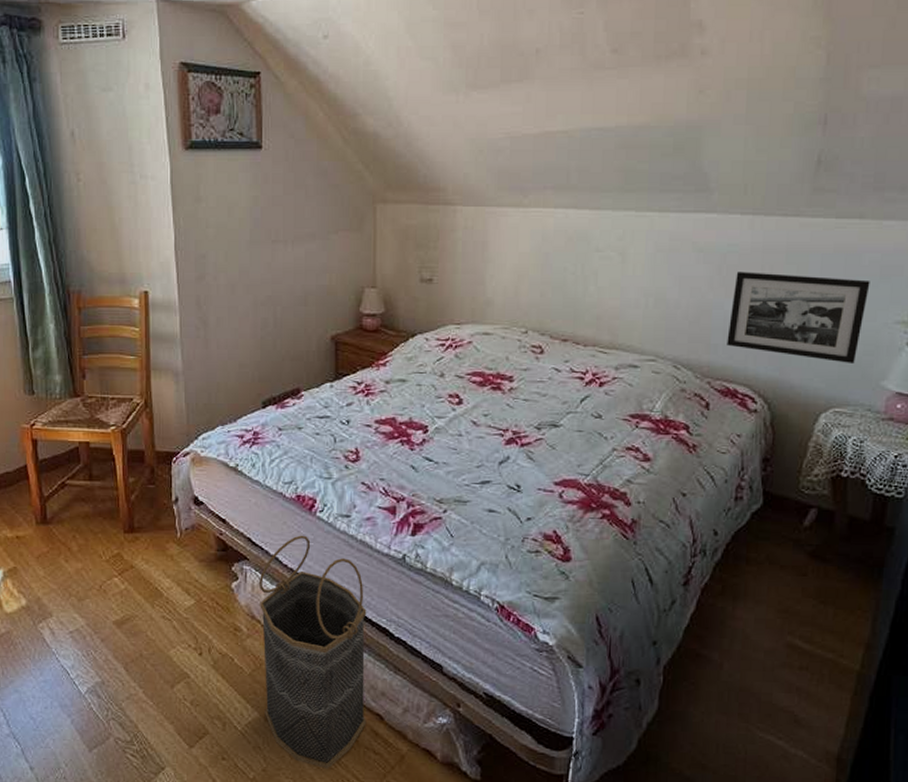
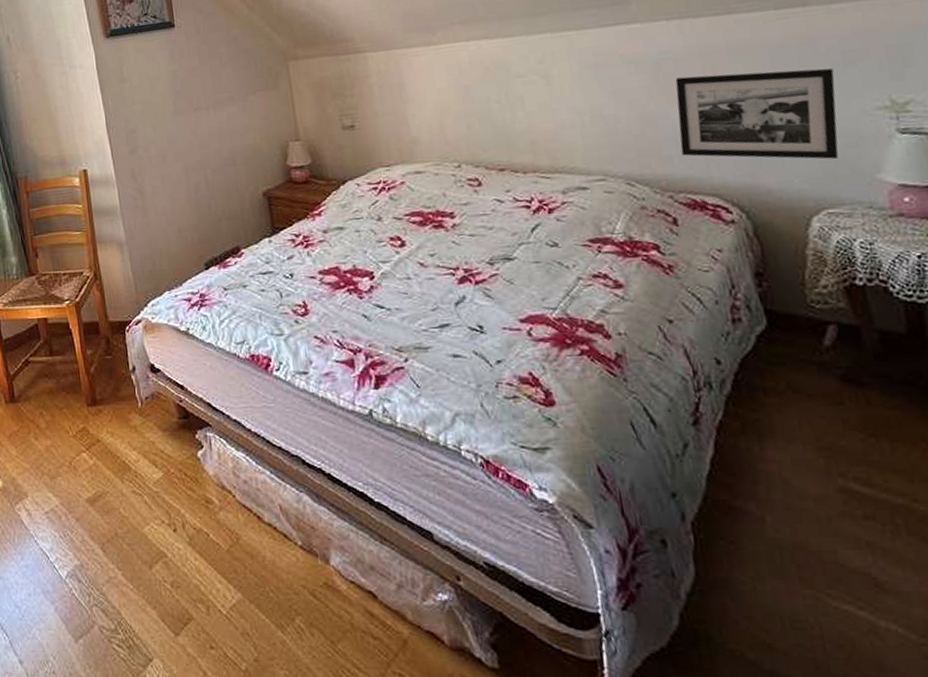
basket: present [258,535,367,769] -> none [224,396,359,658]

